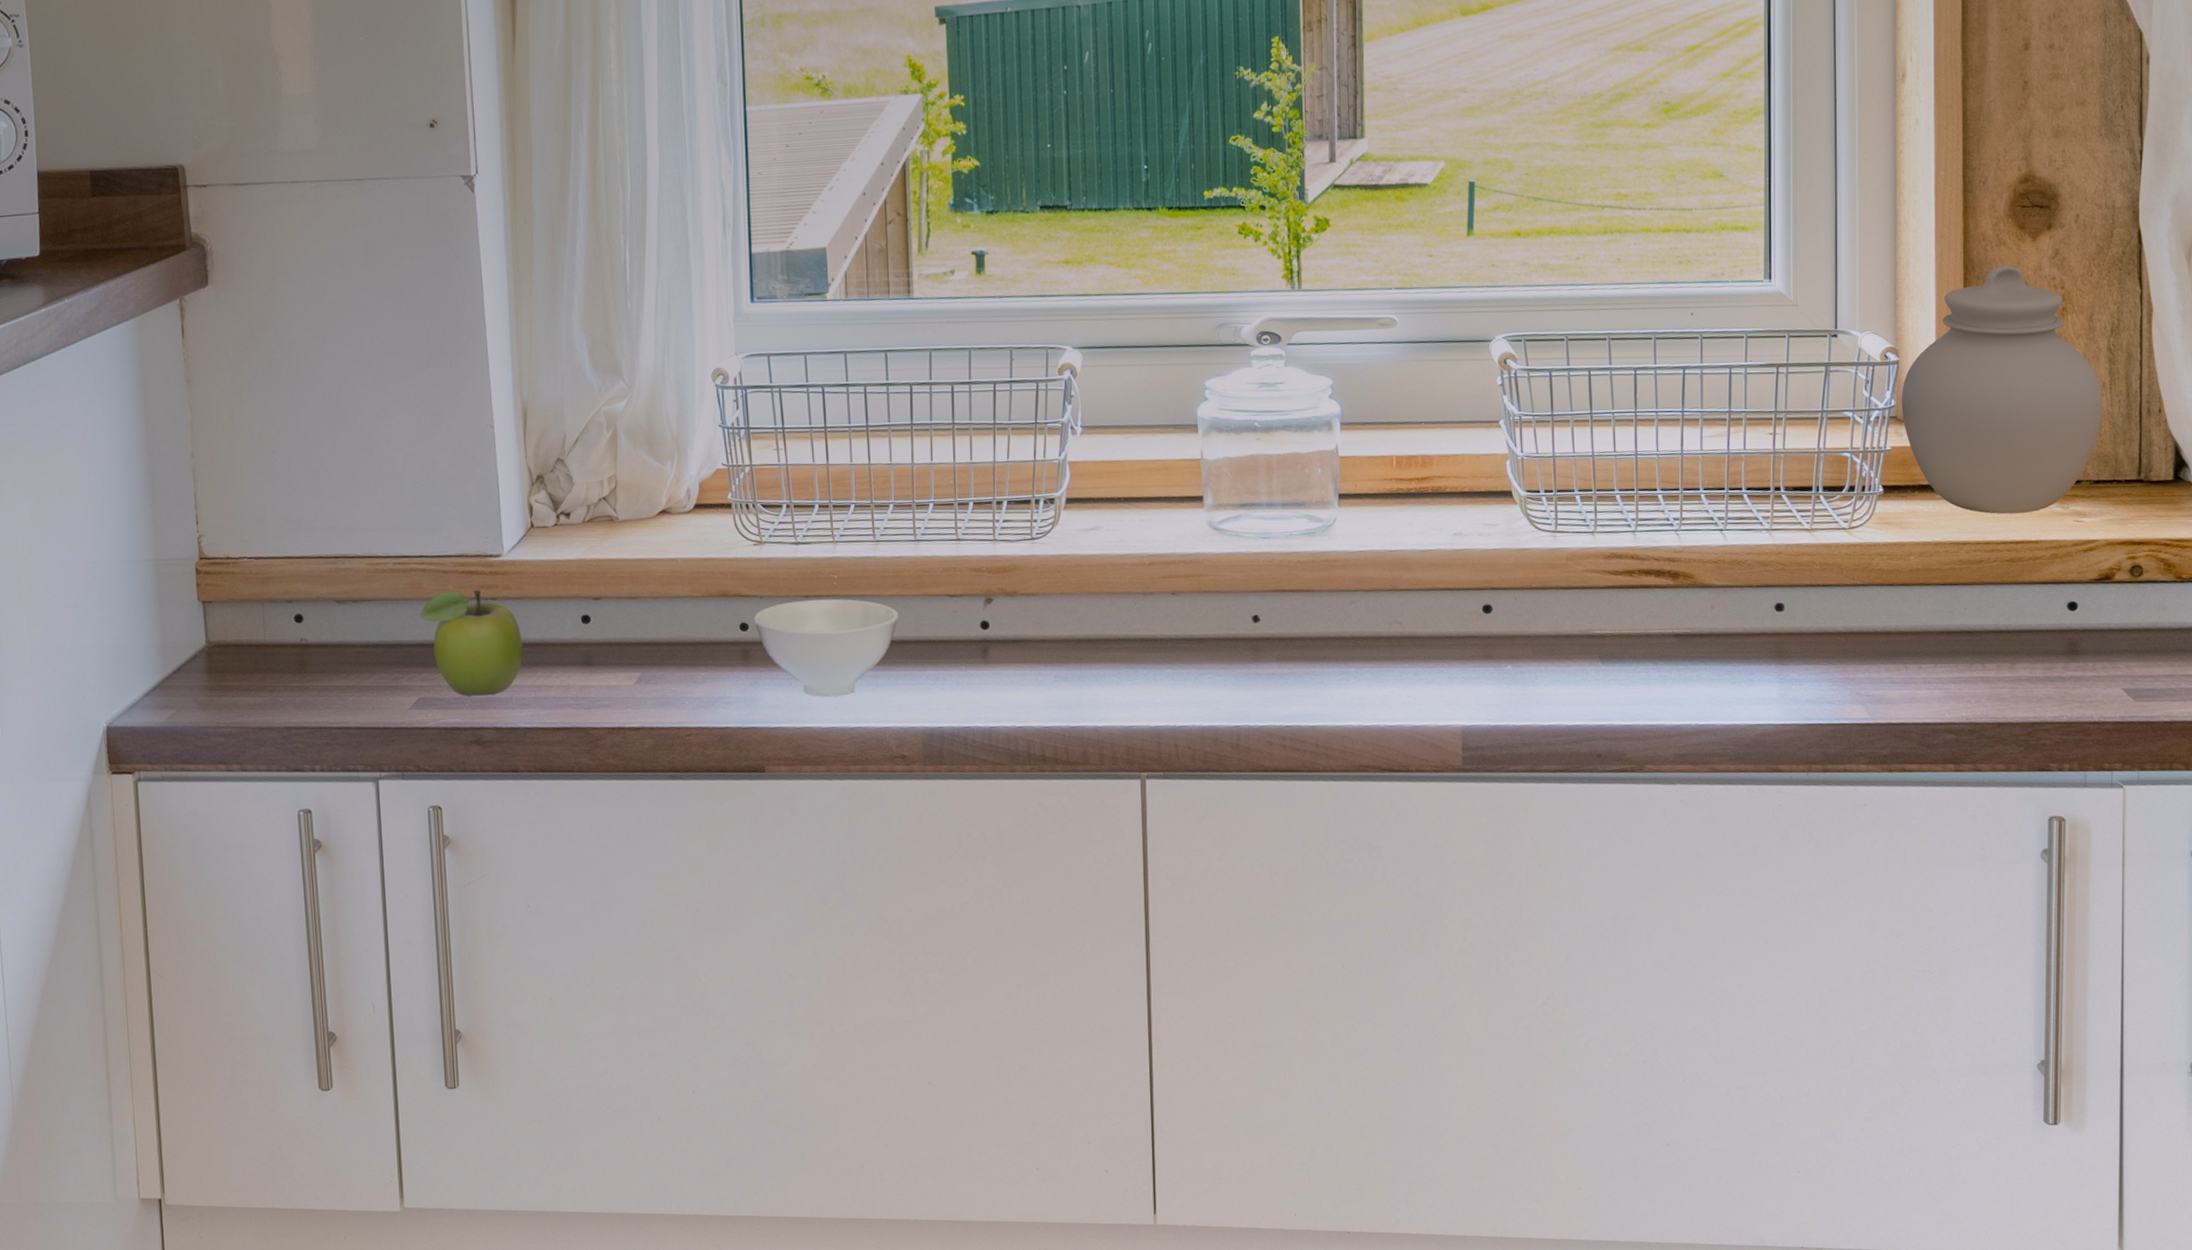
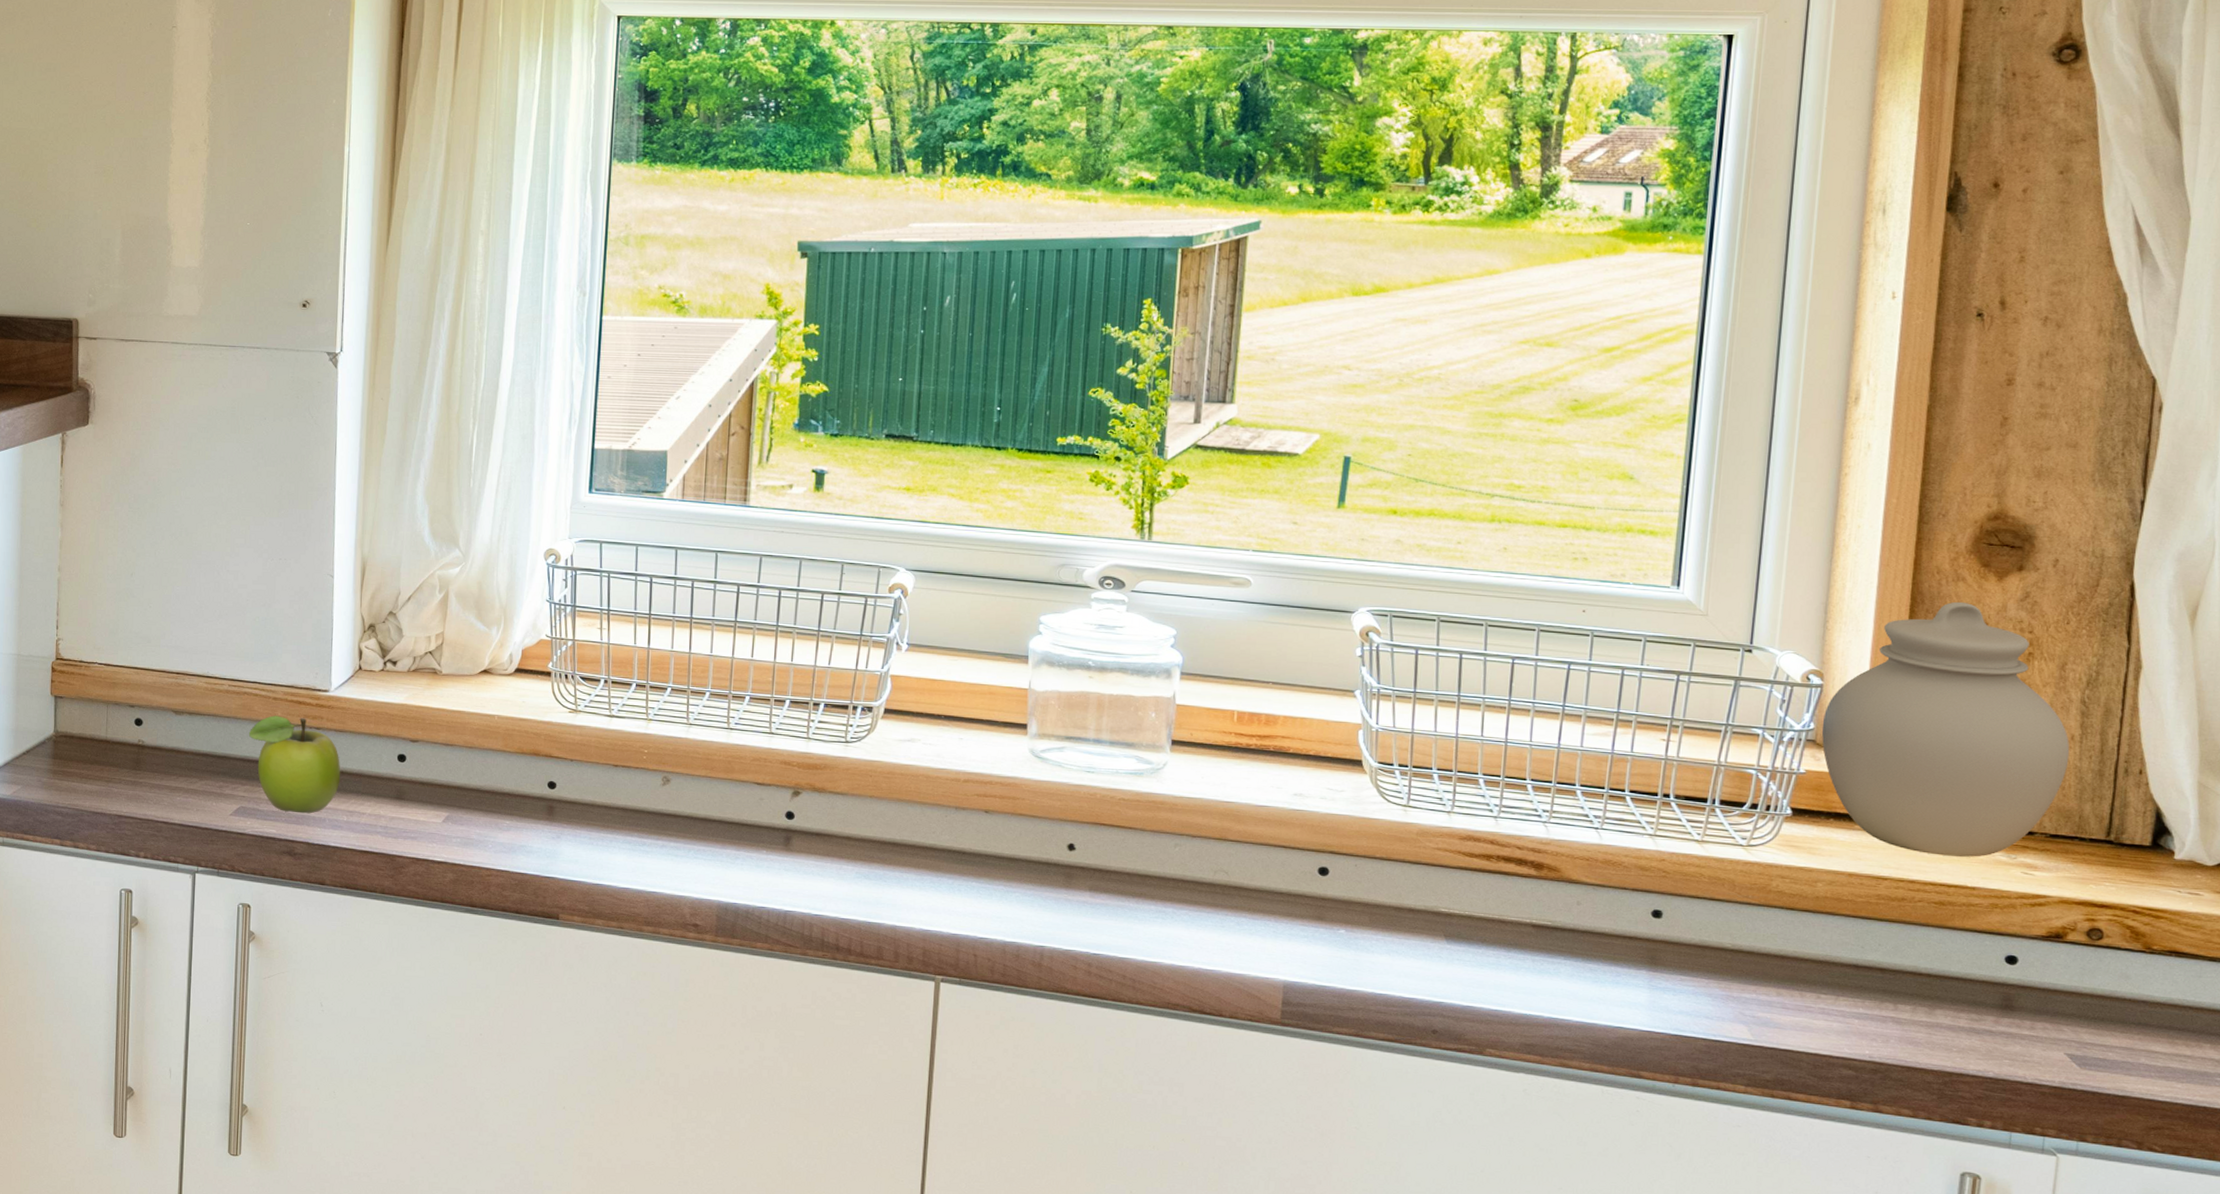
bowl: present [753,598,899,698] -> none [561,768,705,861]

